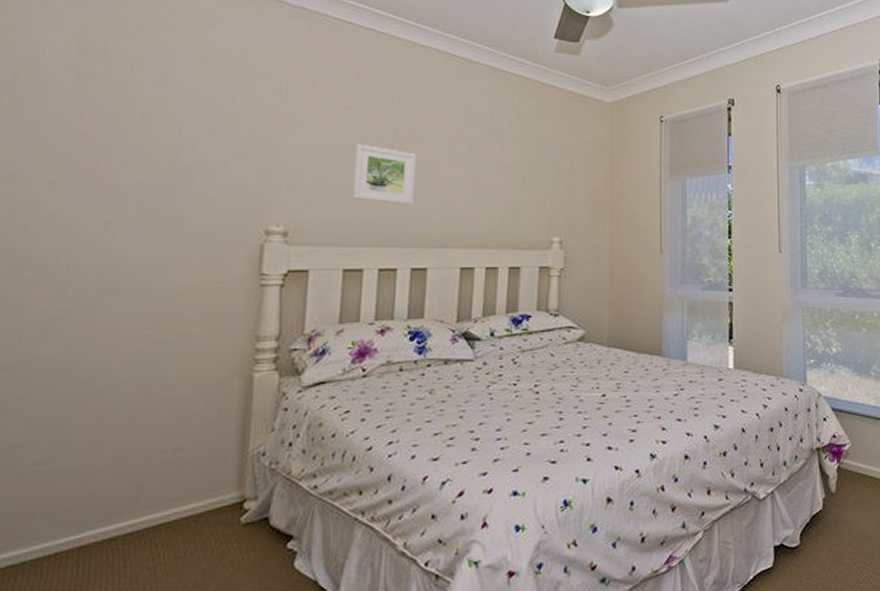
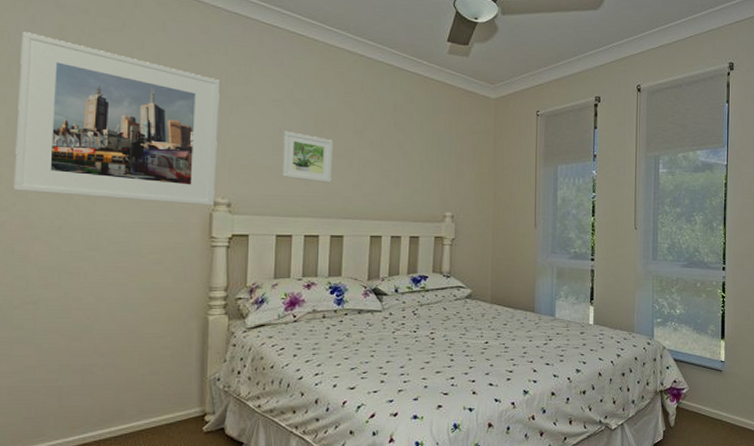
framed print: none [10,31,279,235] -> present [13,32,220,206]

